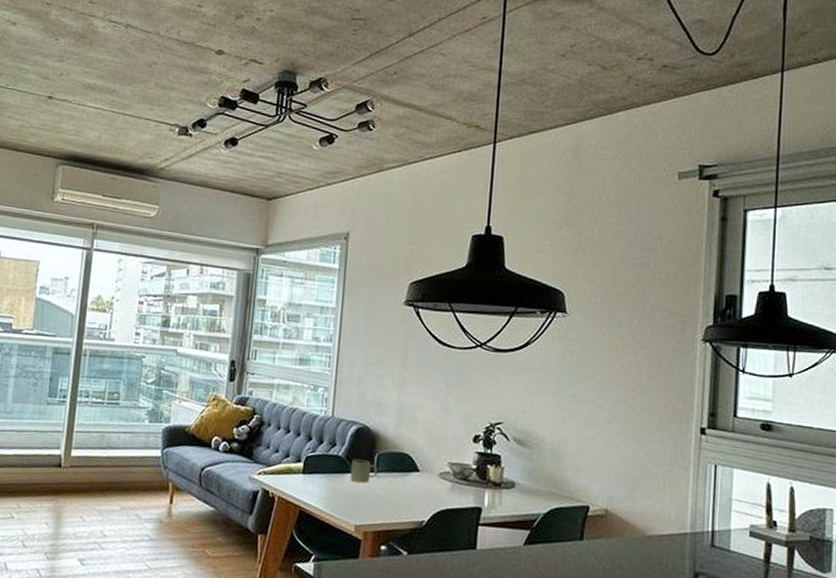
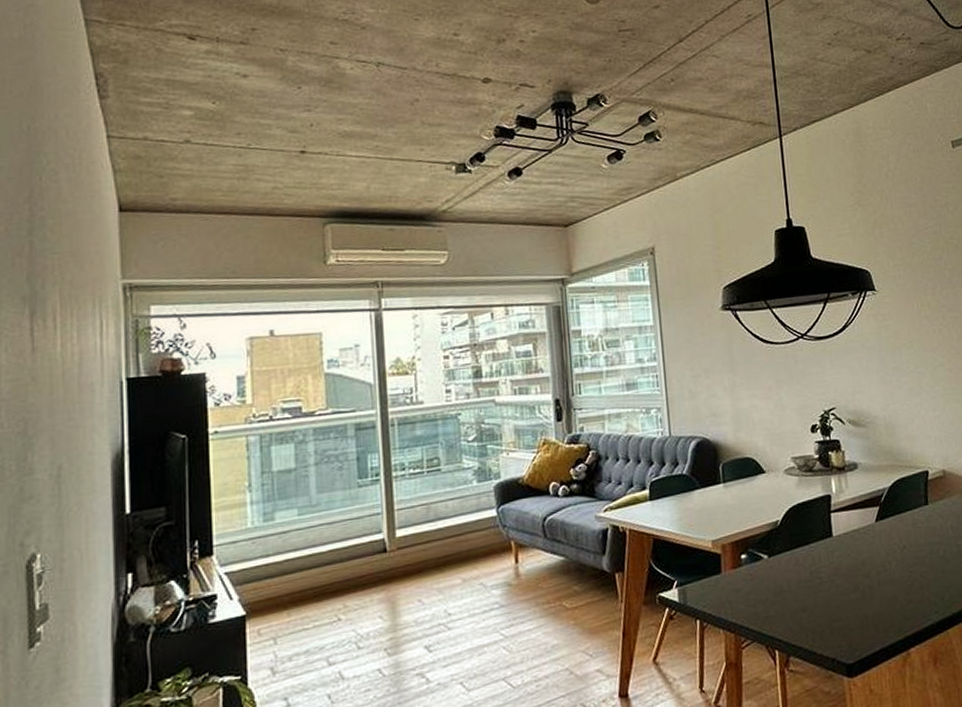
mug: present [350,459,378,484] -> none [696,472,725,498]

